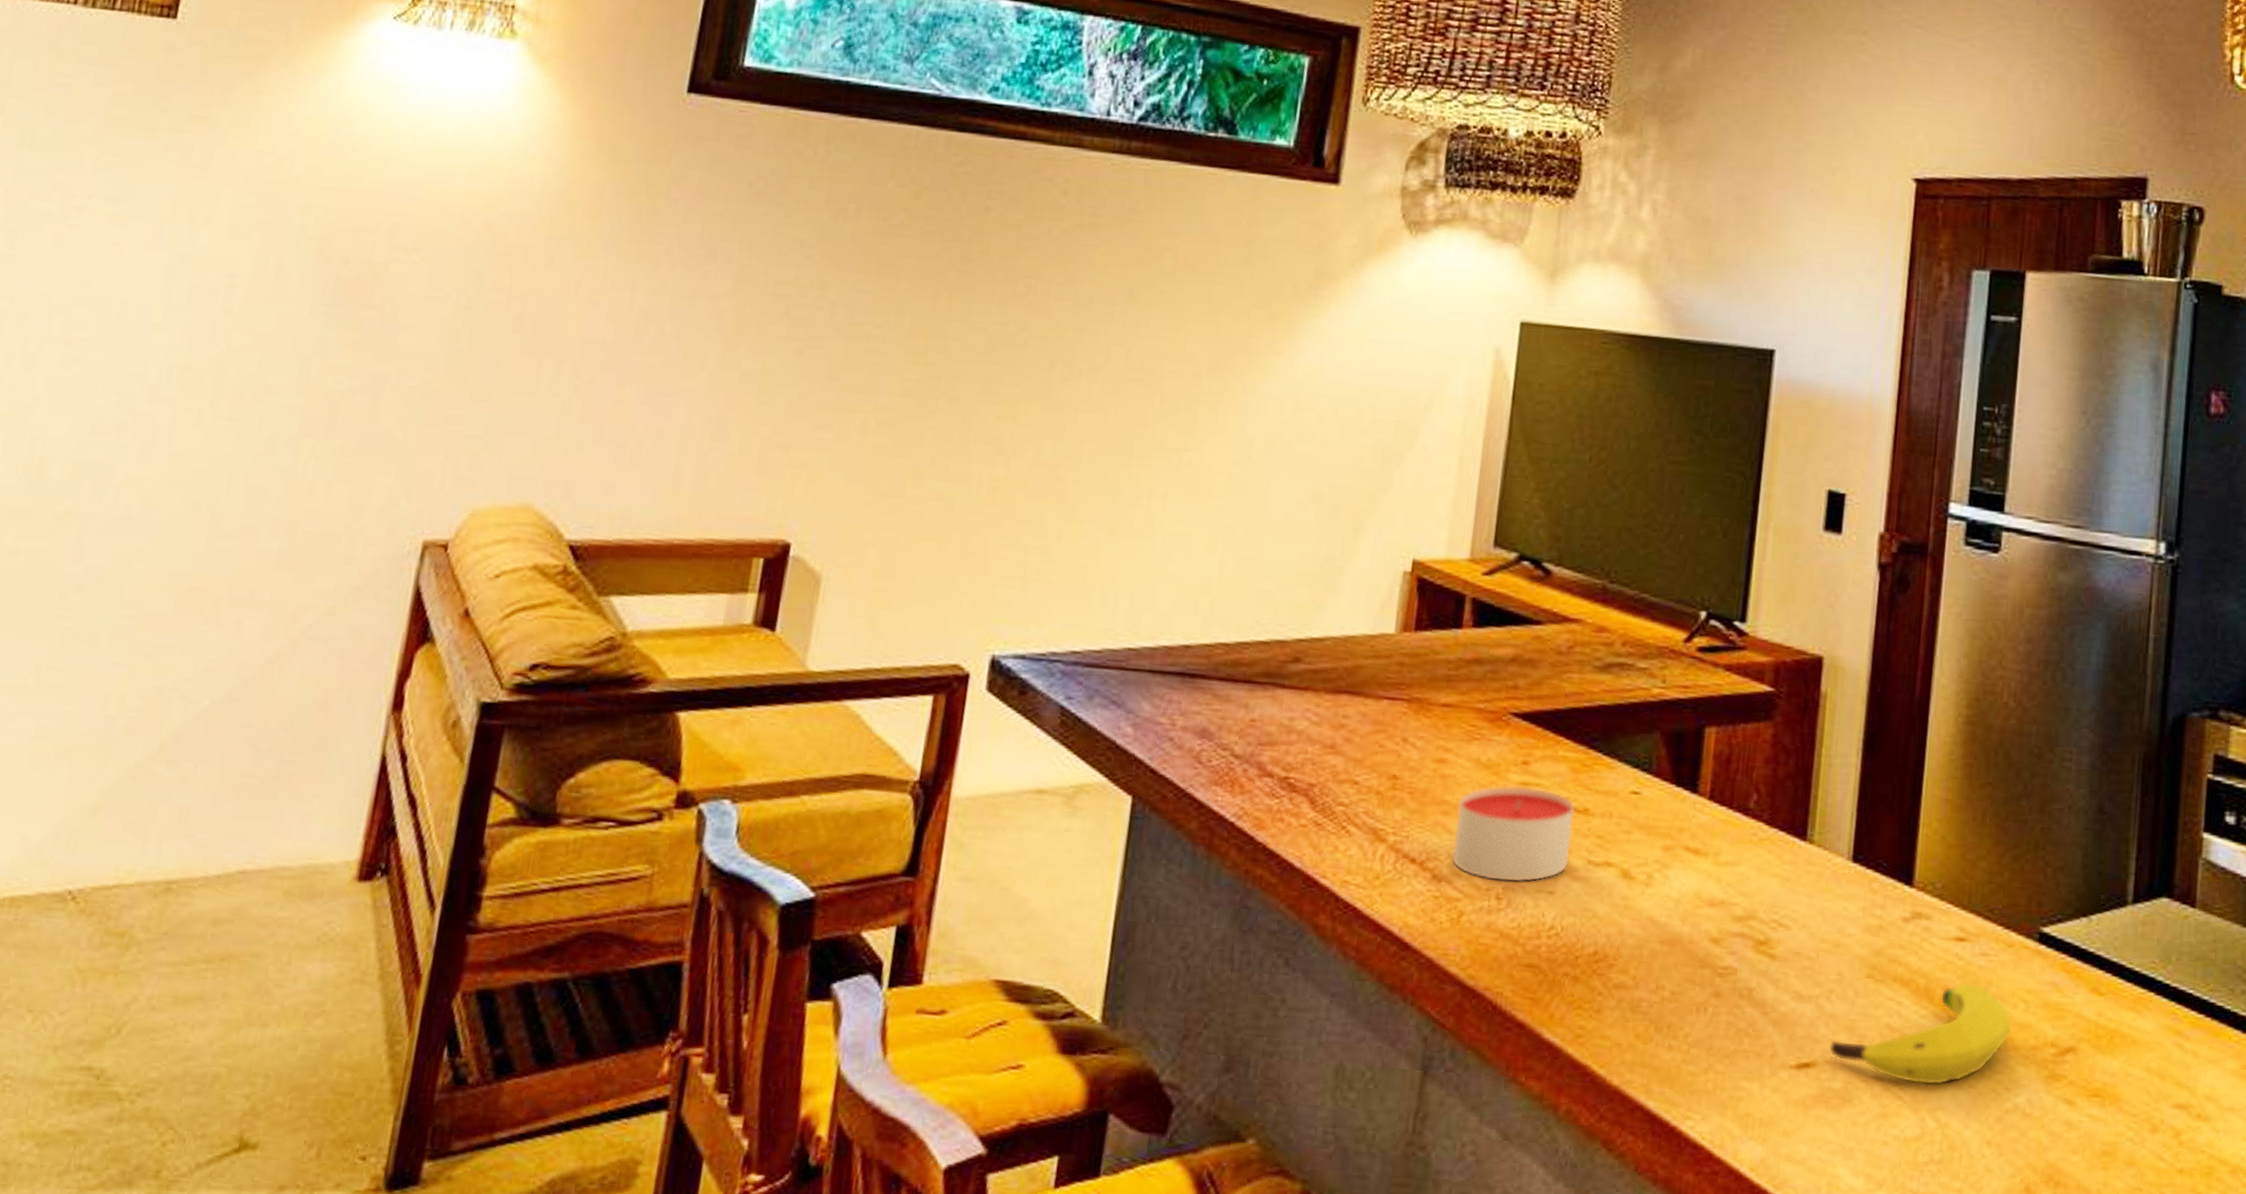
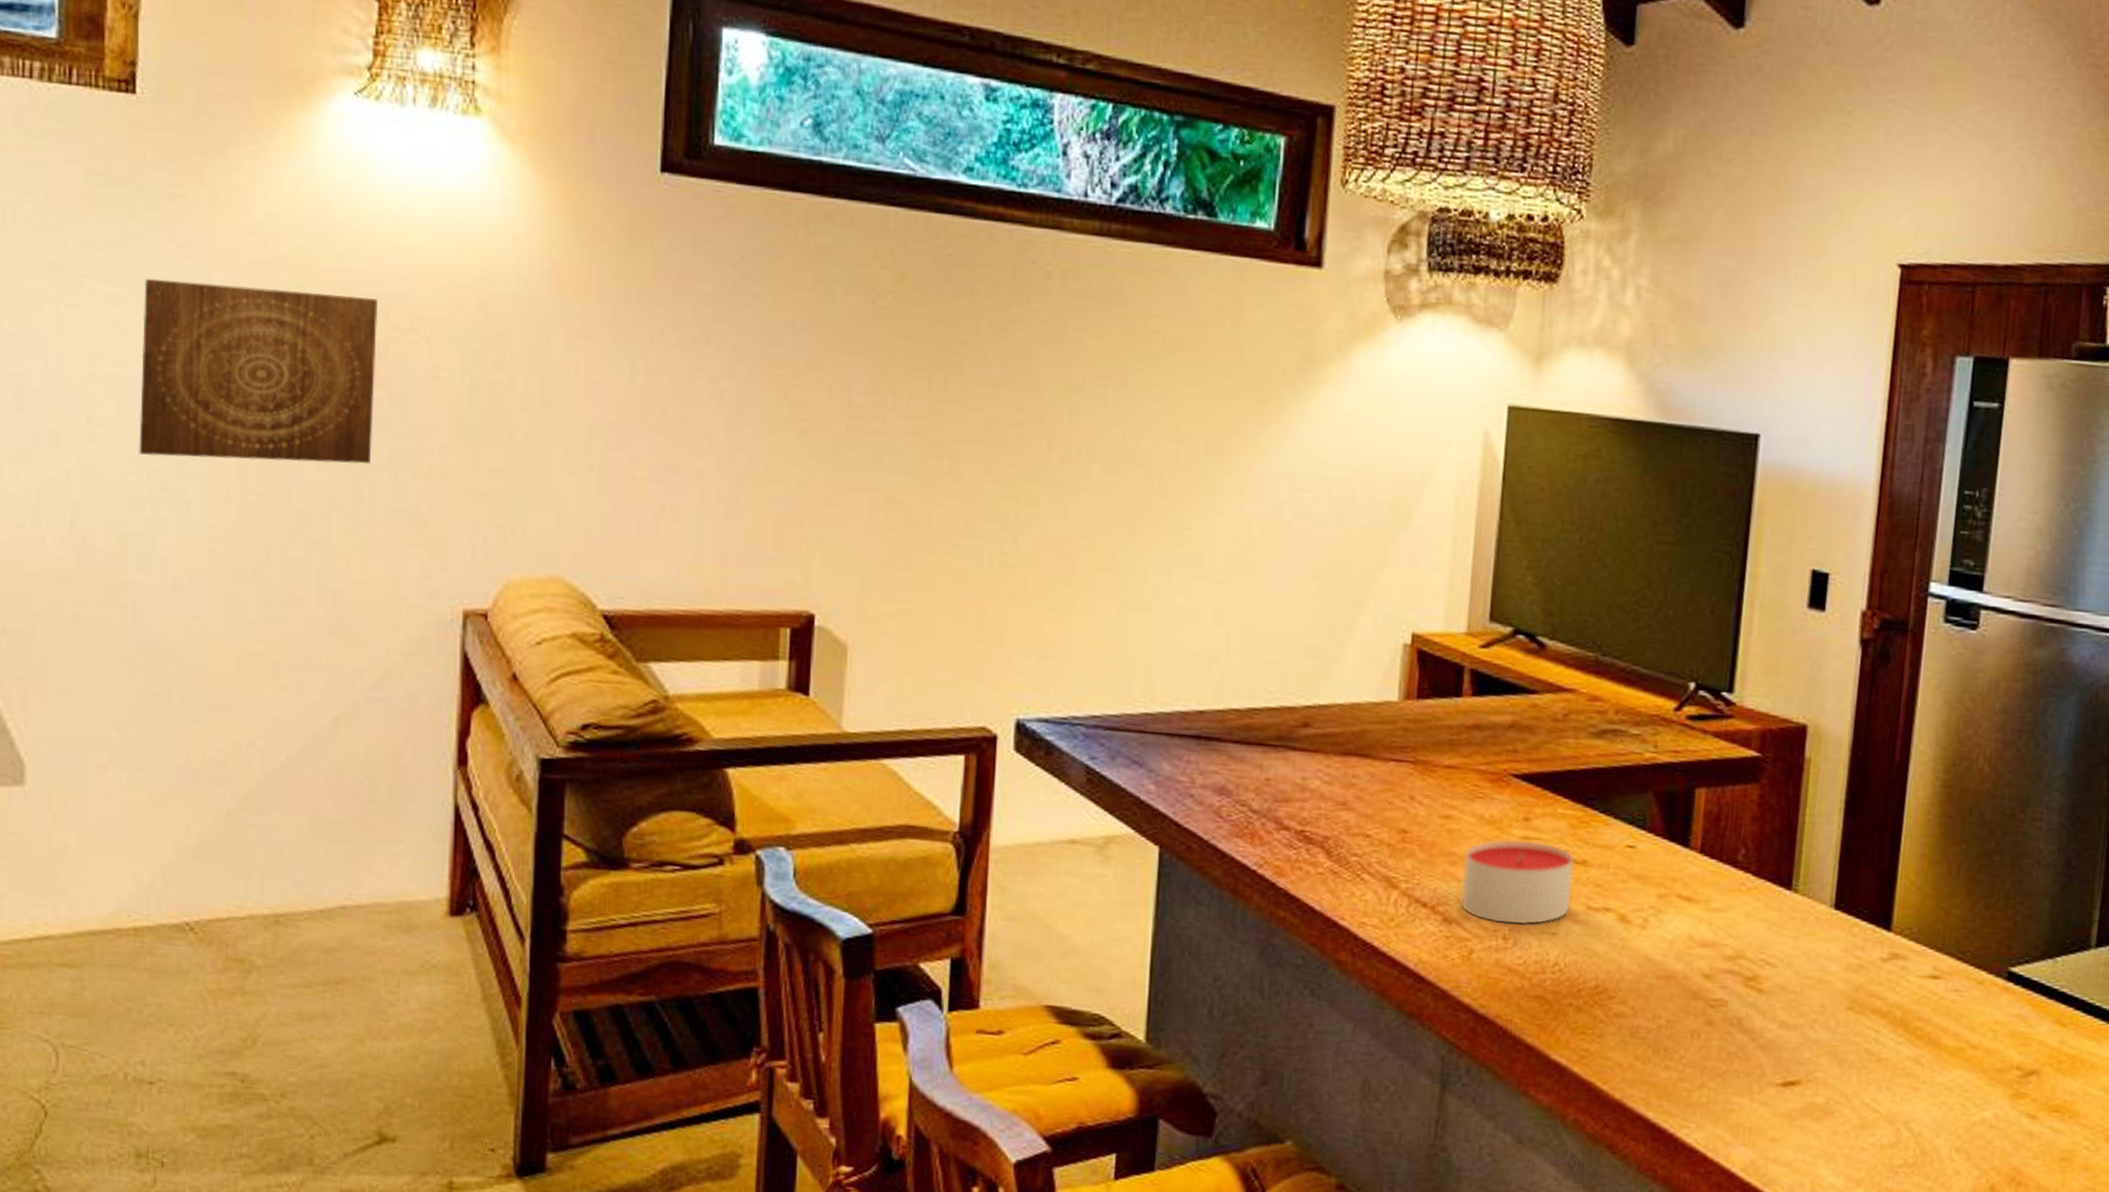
wall art: none [113,199,384,387] -> present [139,278,378,464]
banana: present [1828,982,2012,1086] -> none [1812,1014,1981,1102]

